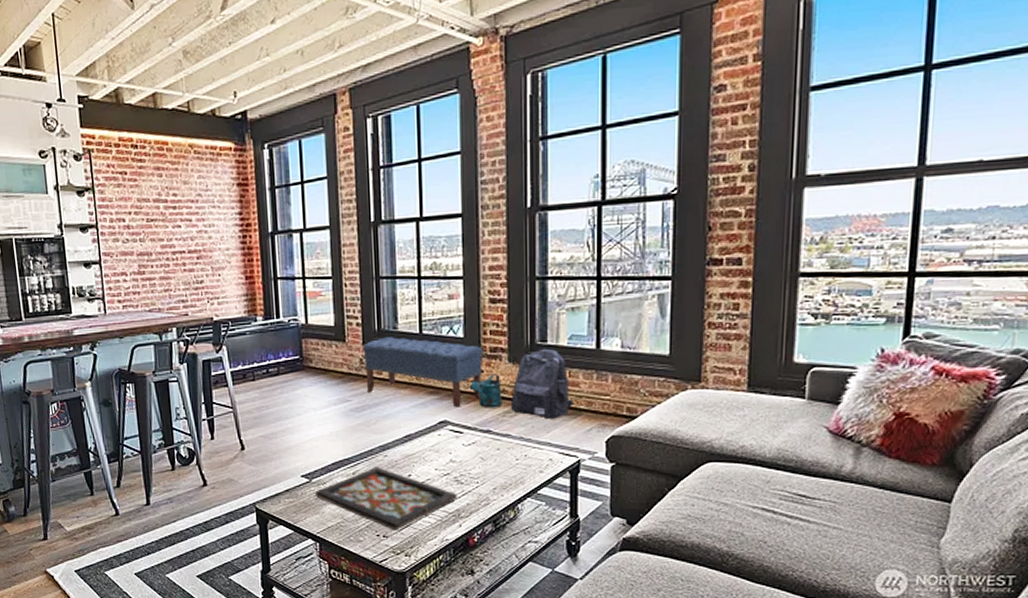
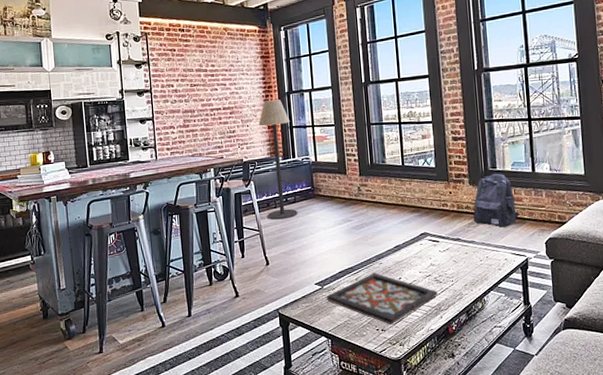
floor lamp: none [233,242,282,396] -> present [258,99,298,220]
bench: present [363,337,484,408] -> none [360,169,451,222]
watering can: present [470,374,502,408] -> none [442,194,467,222]

